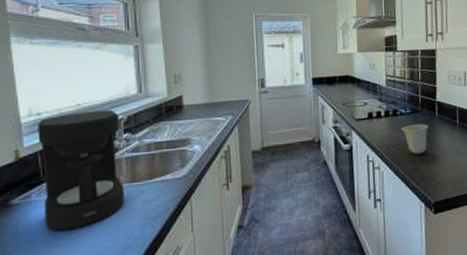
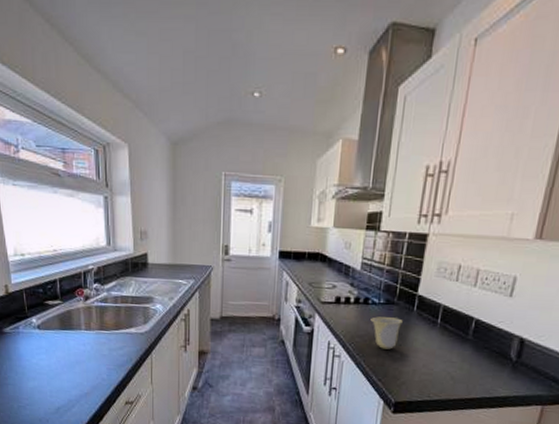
coffee maker: present [38,109,125,231] -> none [22,257,94,363]

